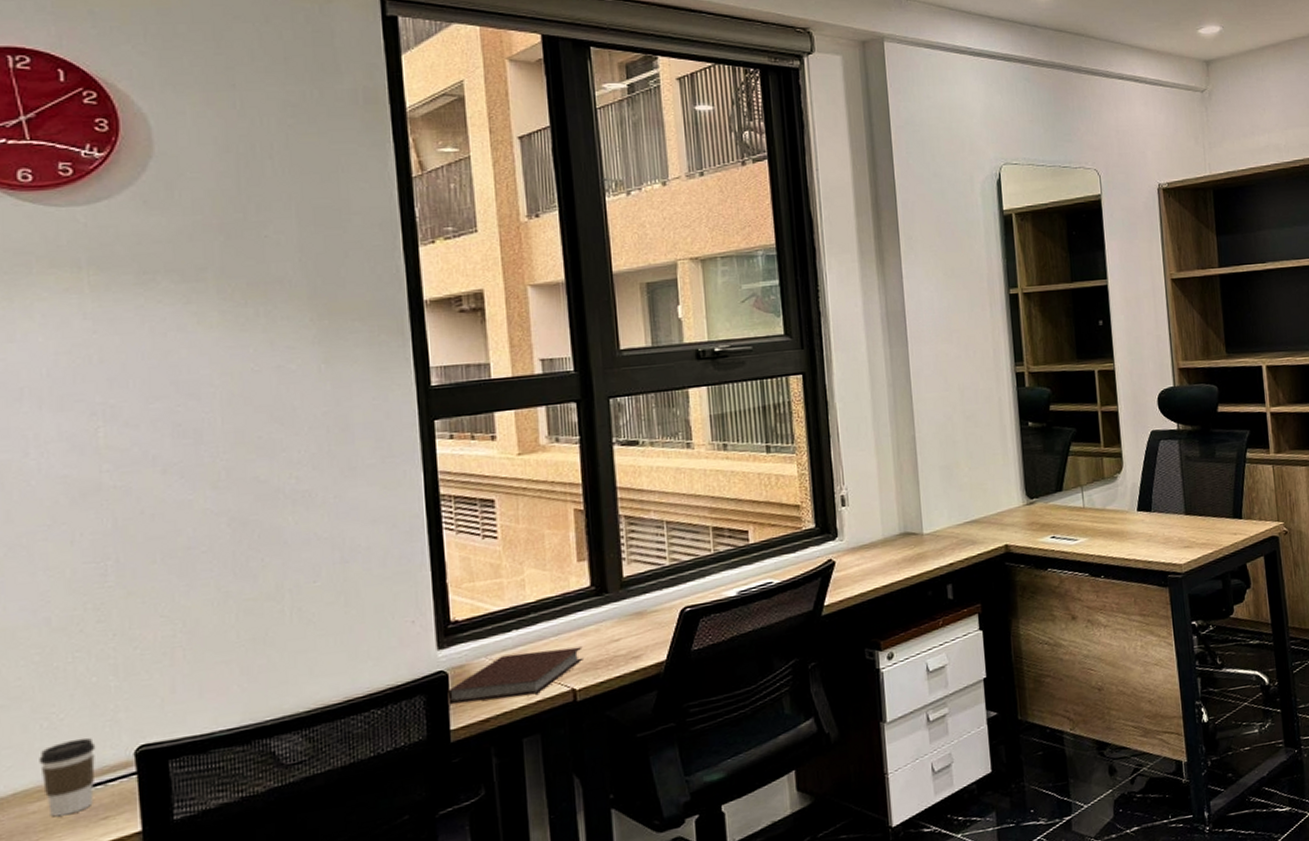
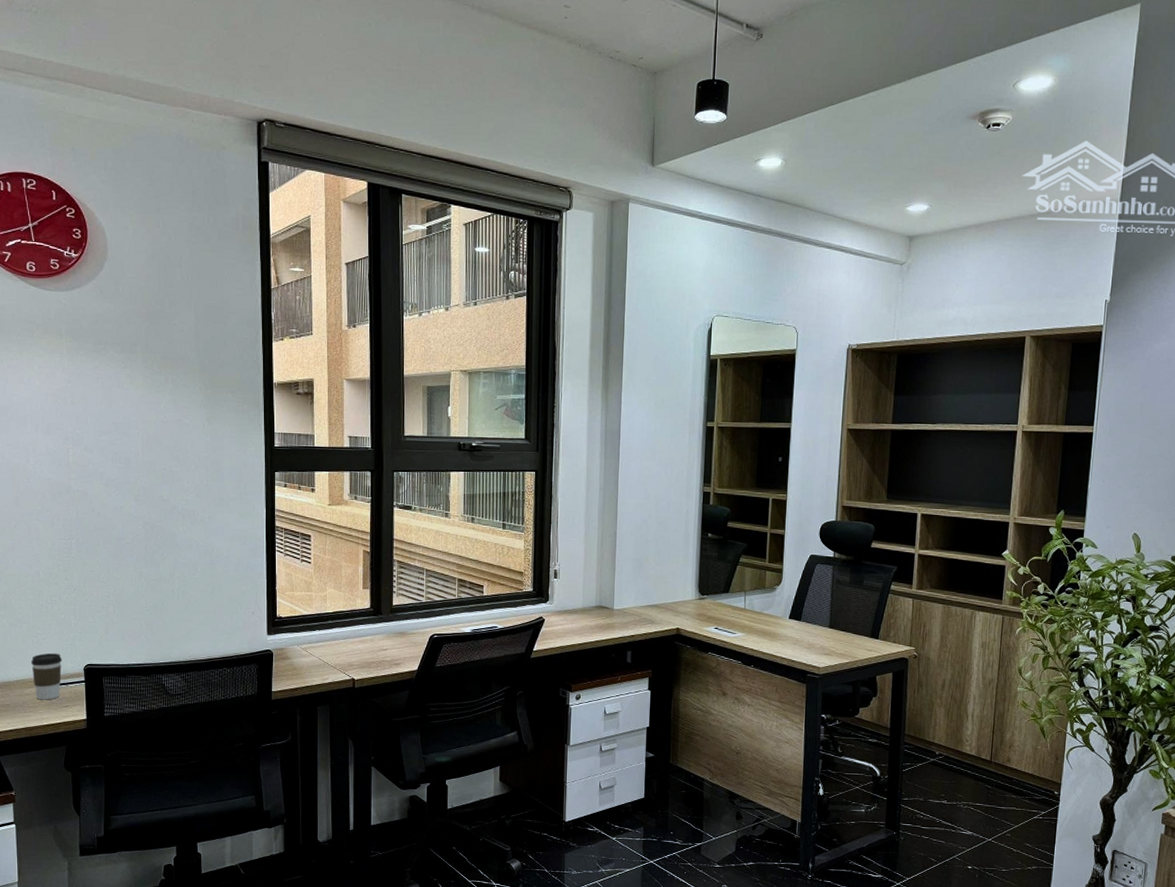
notebook: present [446,646,583,704] -> none [271,647,361,678]

